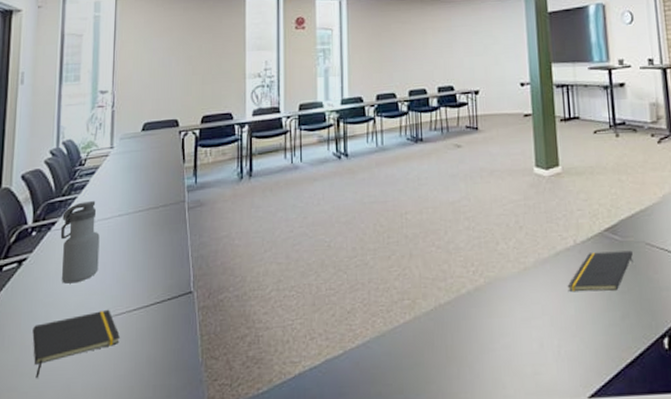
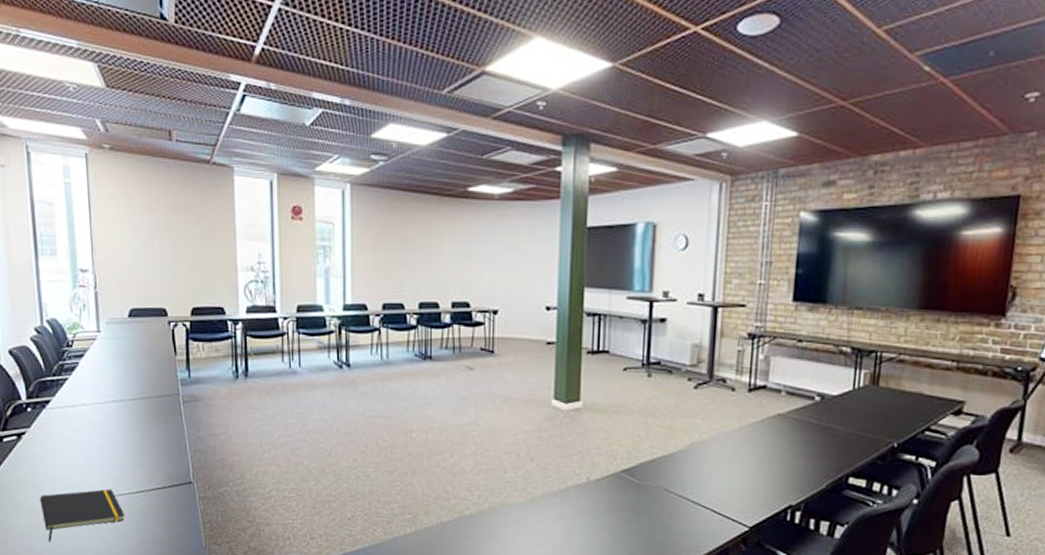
water bottle: present [60,201,100,284] -> none [55,384,98,461]
notepad: present [568,250,633,292] -> none [576,491,648,530]

